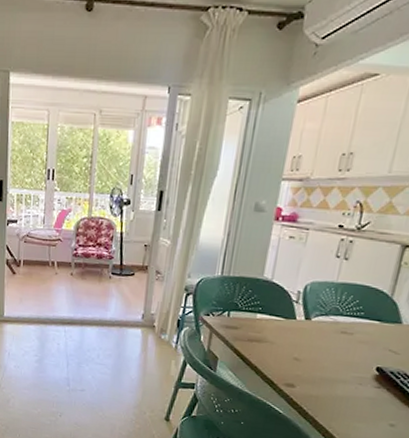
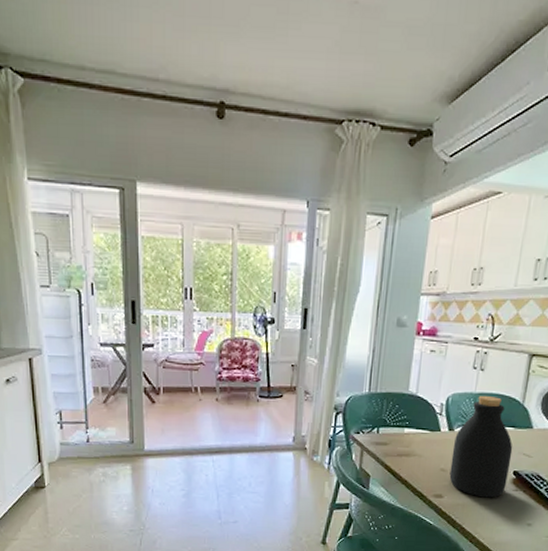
bottle: none [303,285,378,393] -> present [449,395,513,498]

